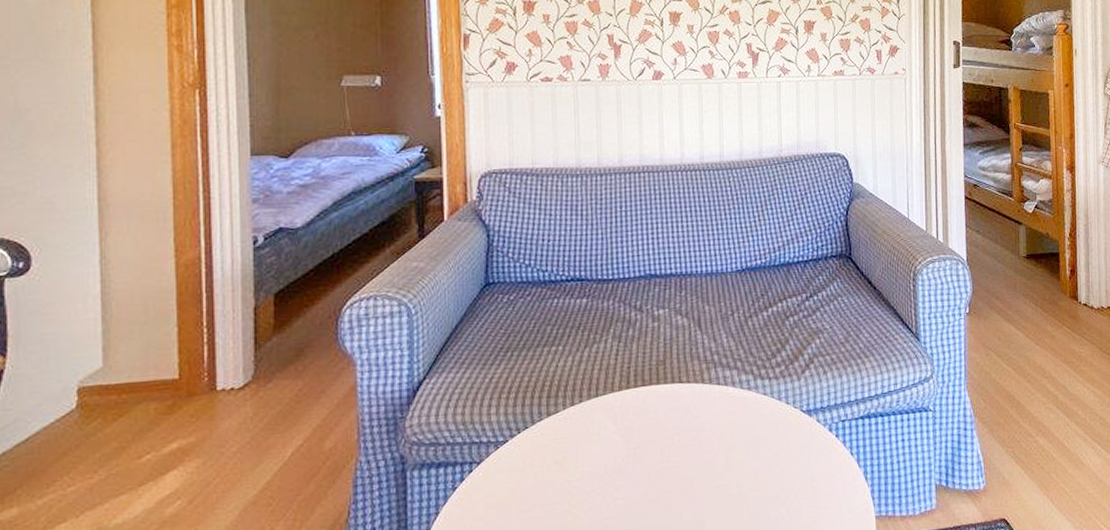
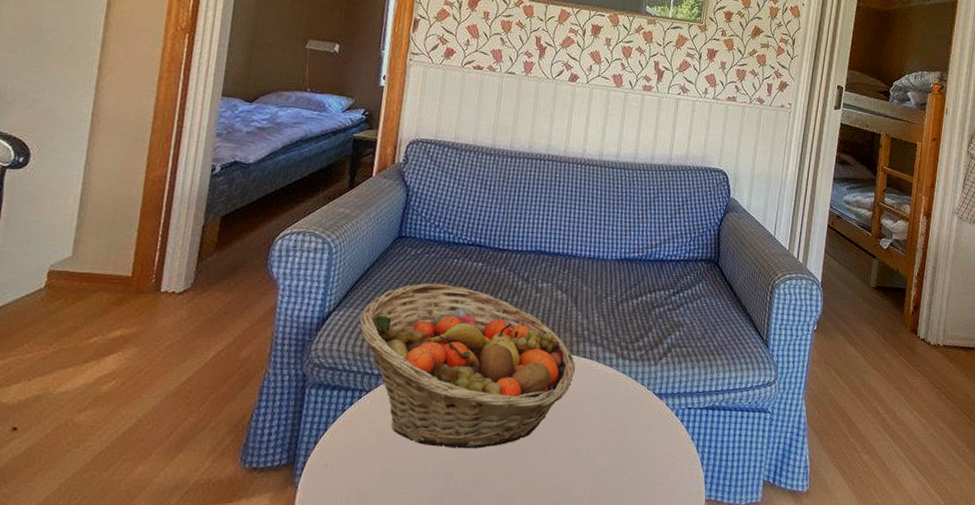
fruit basket: none [455,328,710,512] -> present [359,283,575,449]

